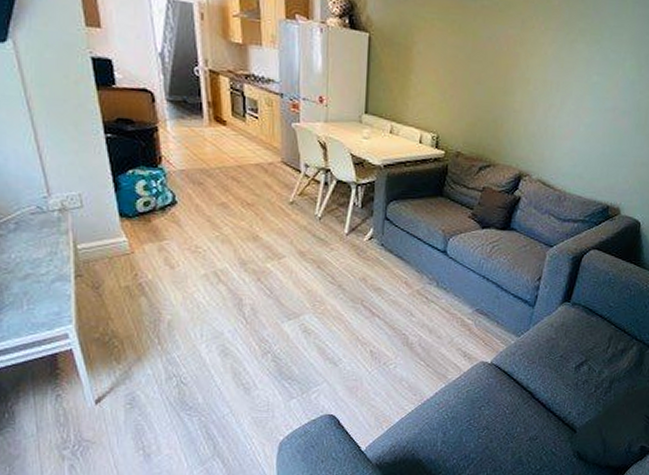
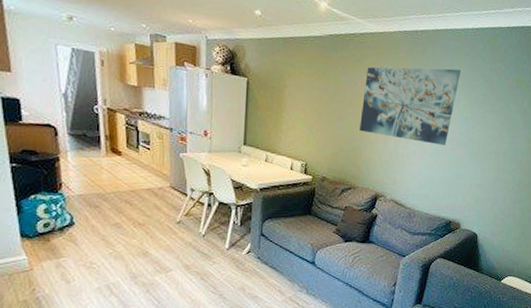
wall art: none [501,18,628,115] -> present [359,67,461,145]

